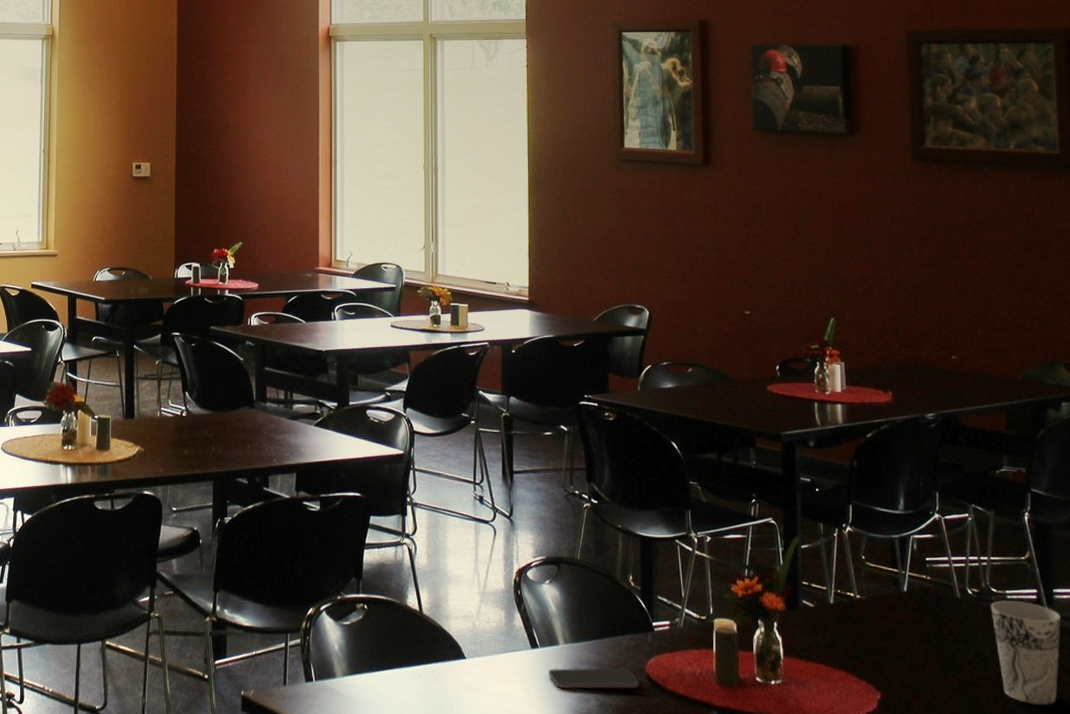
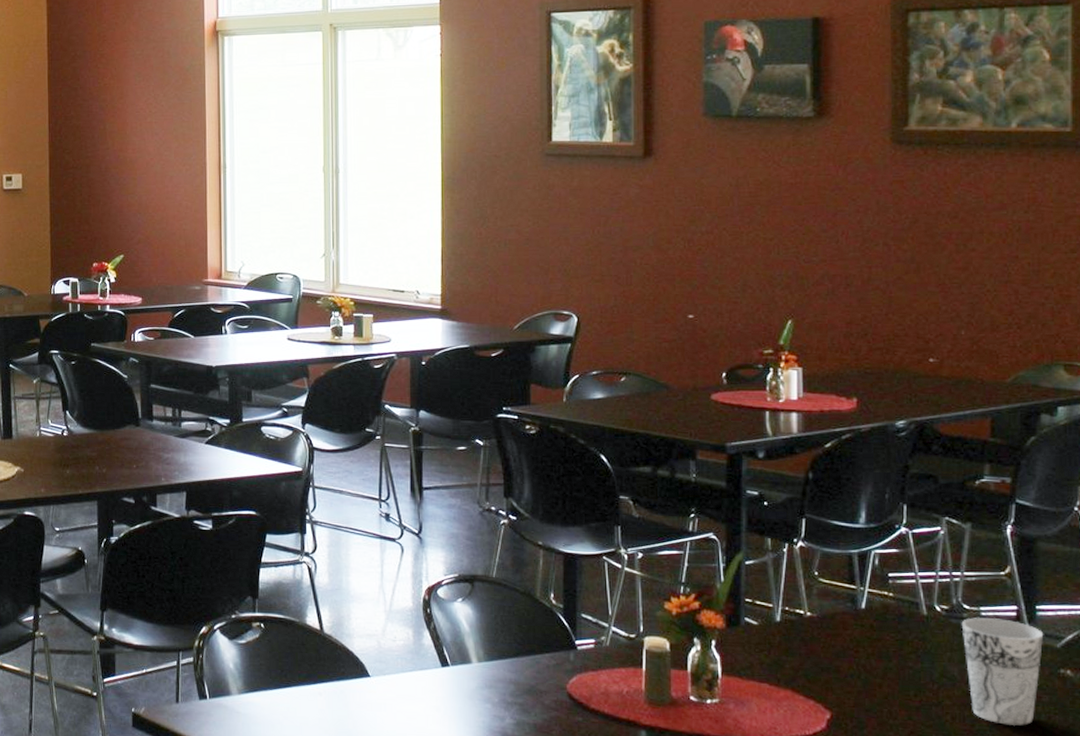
smartphone: present [549,667,639,689] -> none [460,686,559,708]

